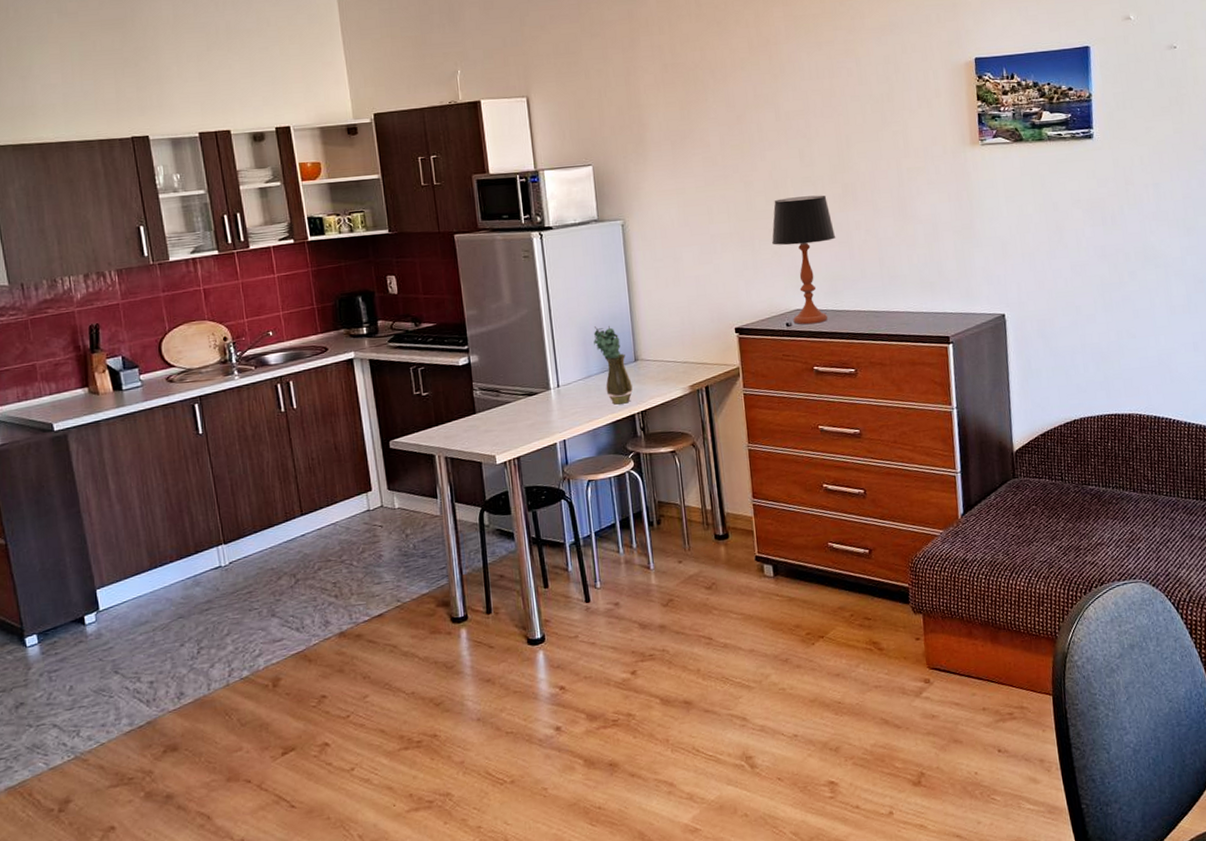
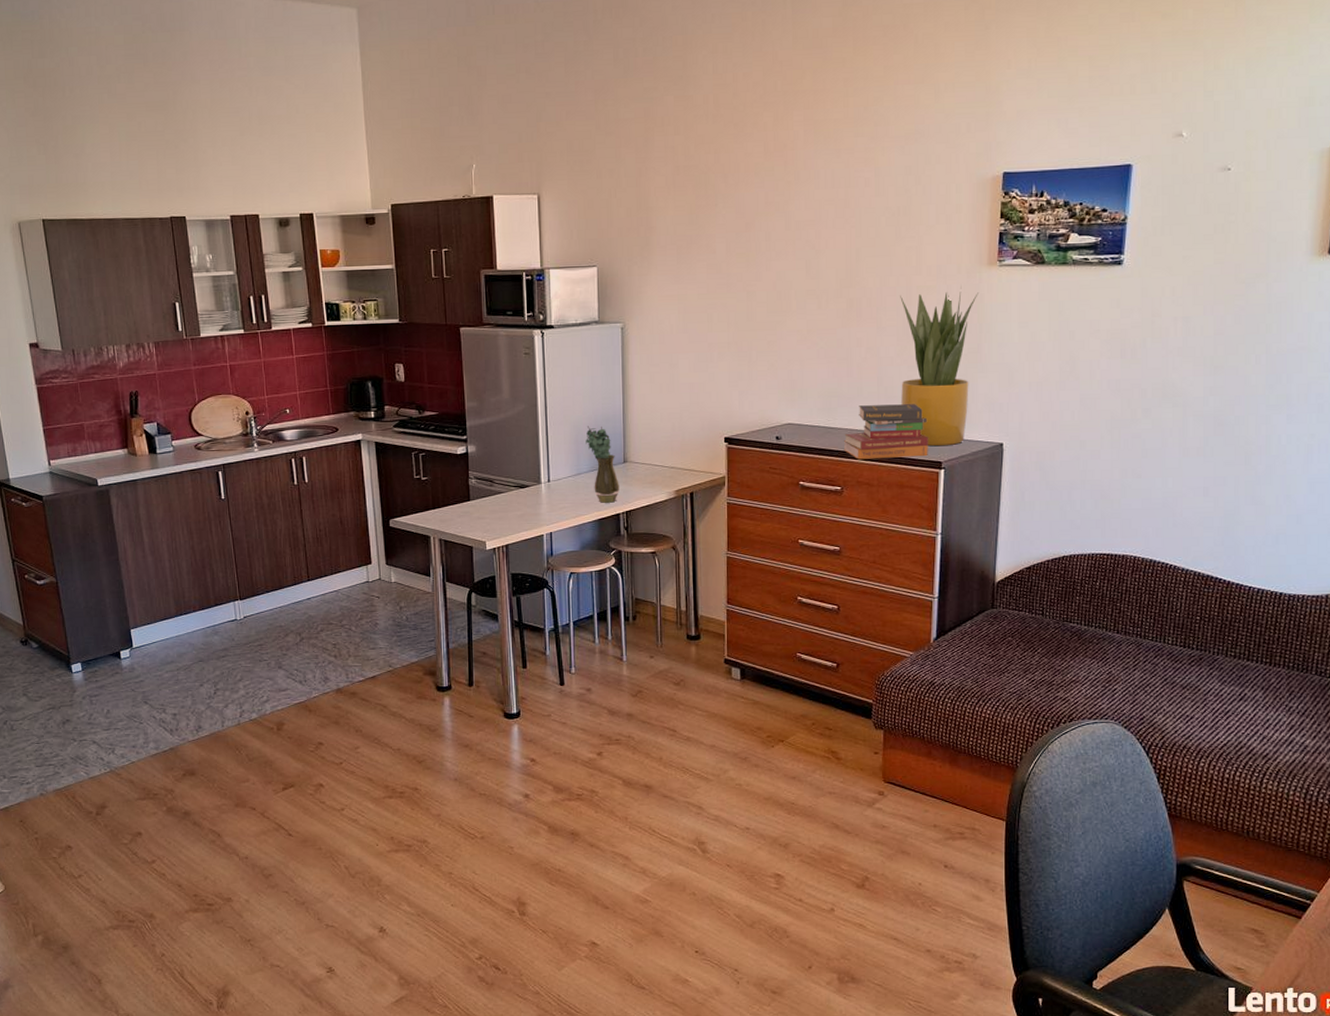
table lamp: present [771,195,836,325] -> none [769,309,836,440]
books: none [852,281,936,341] -> present [843,404,929,460]
planter: none [892,165,969,322] -> present [900,285,978,447]

